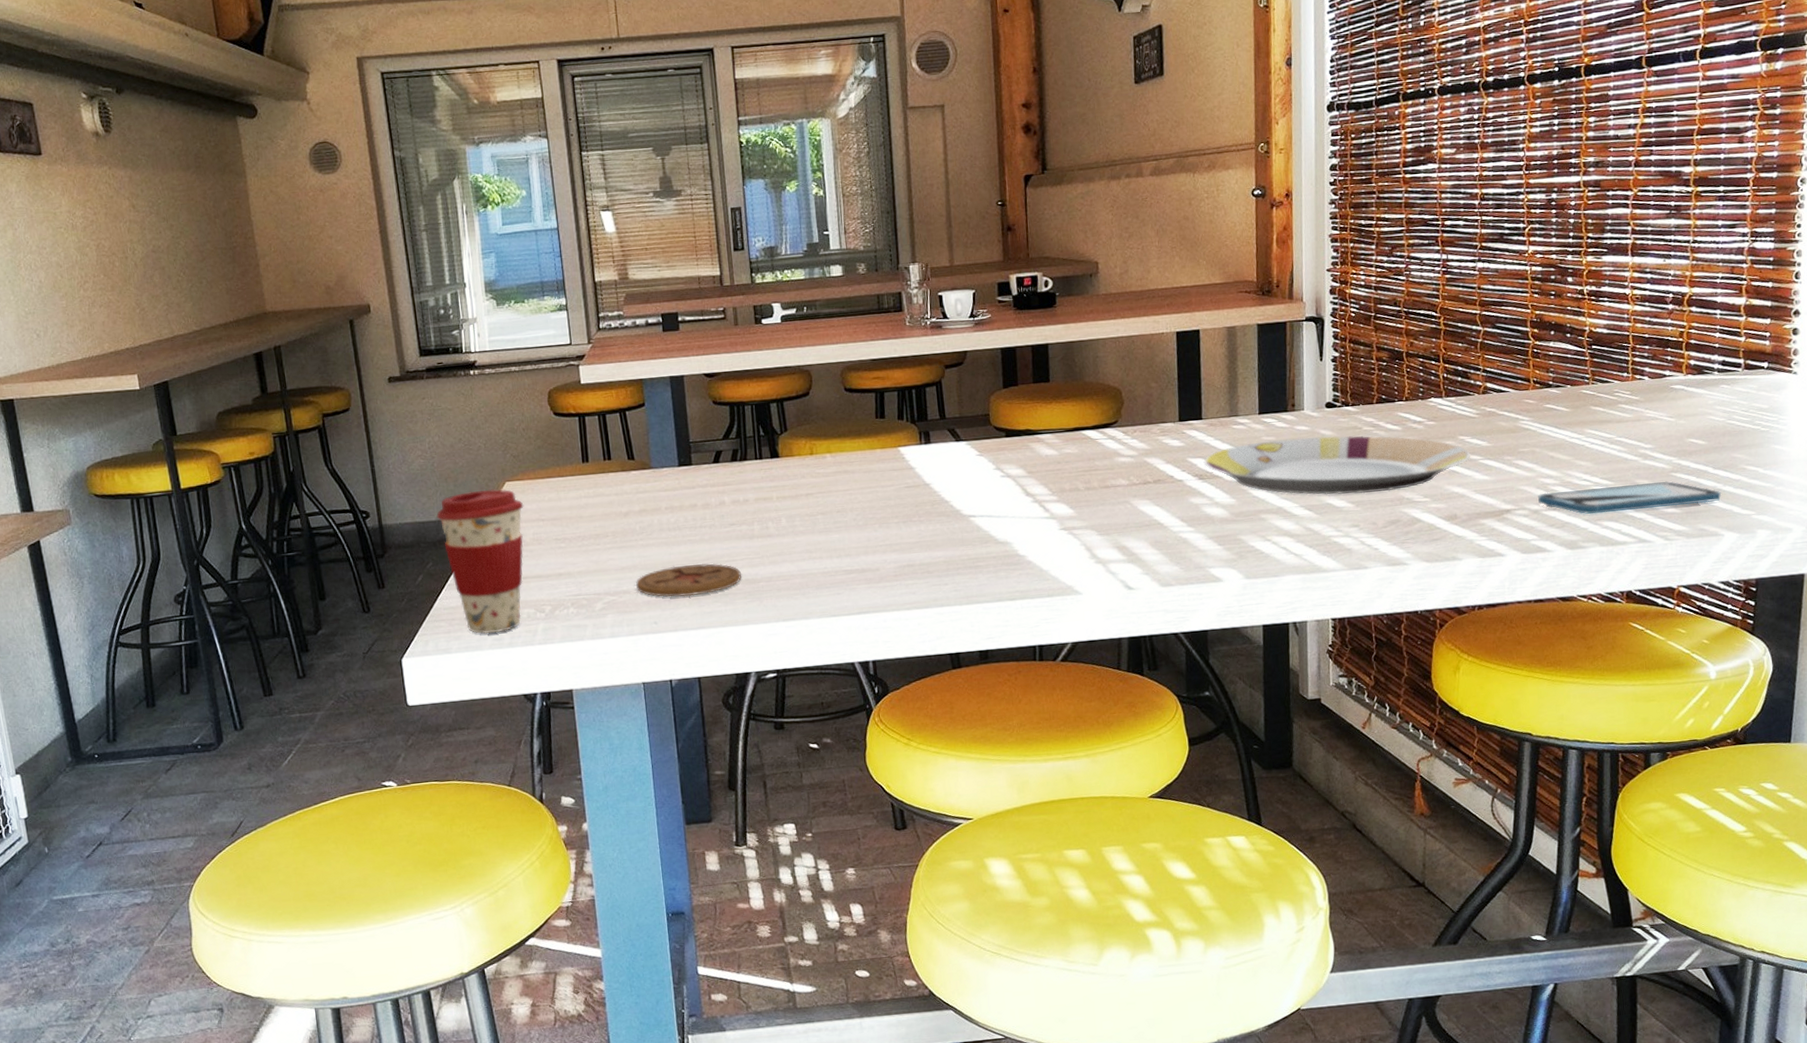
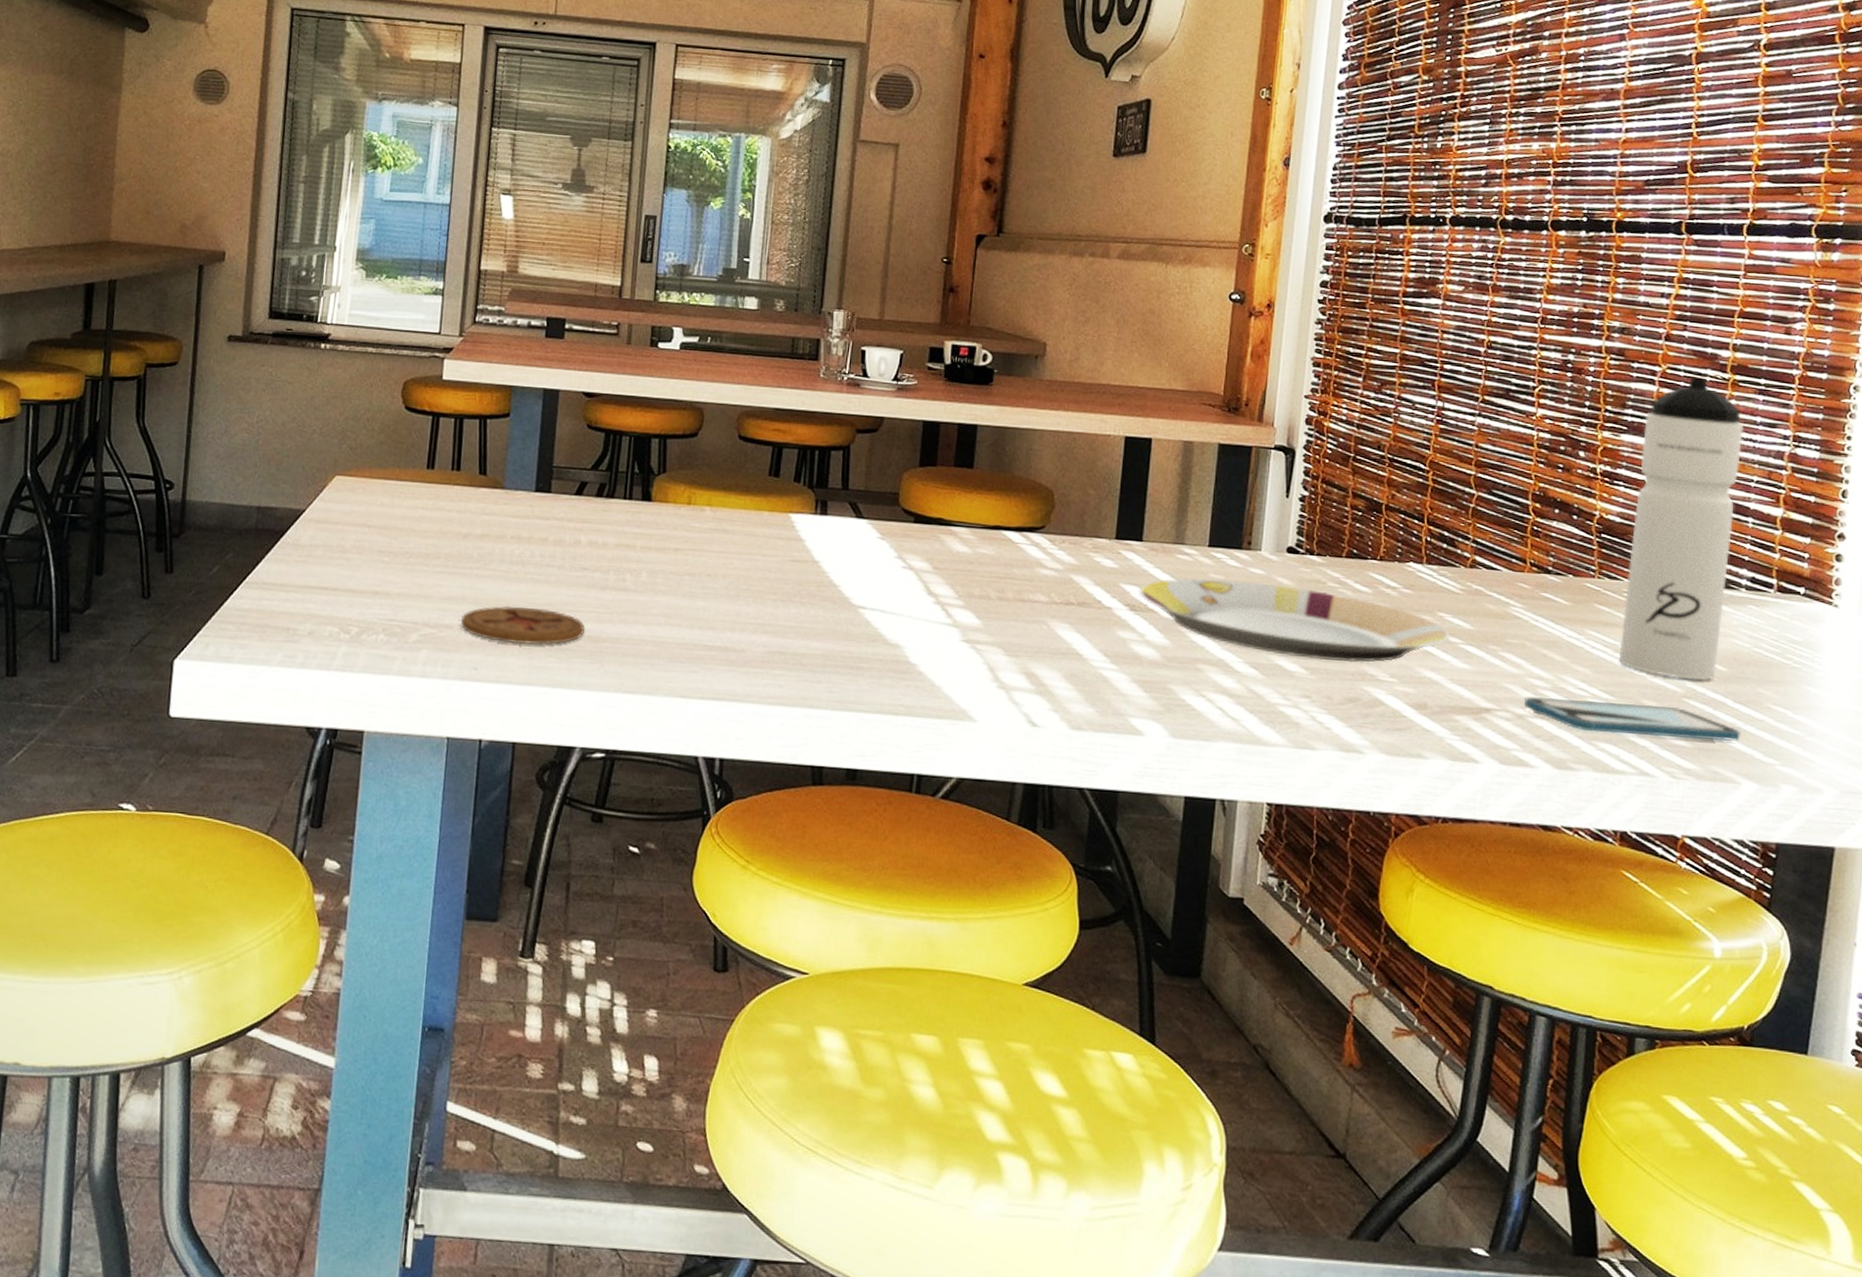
coffee cup: present [436,489,524,634] -> none [249,479,351,648]
water bottle: none [1614,194,1708,458] -> present [1619,376,1743,680]

